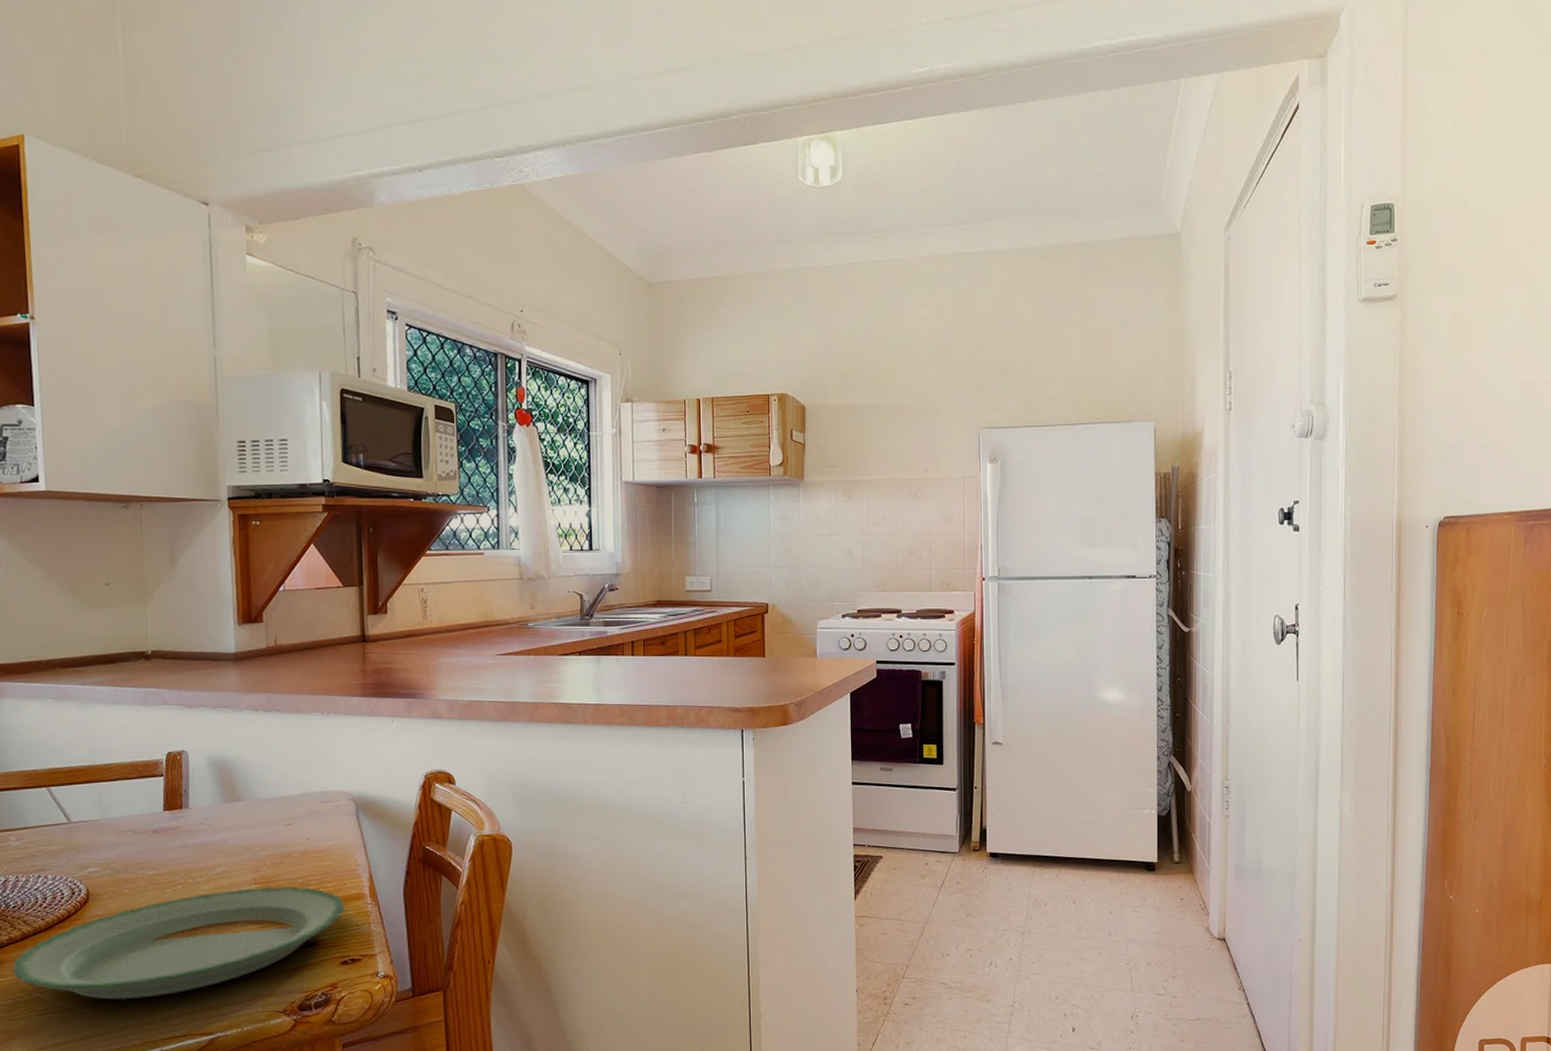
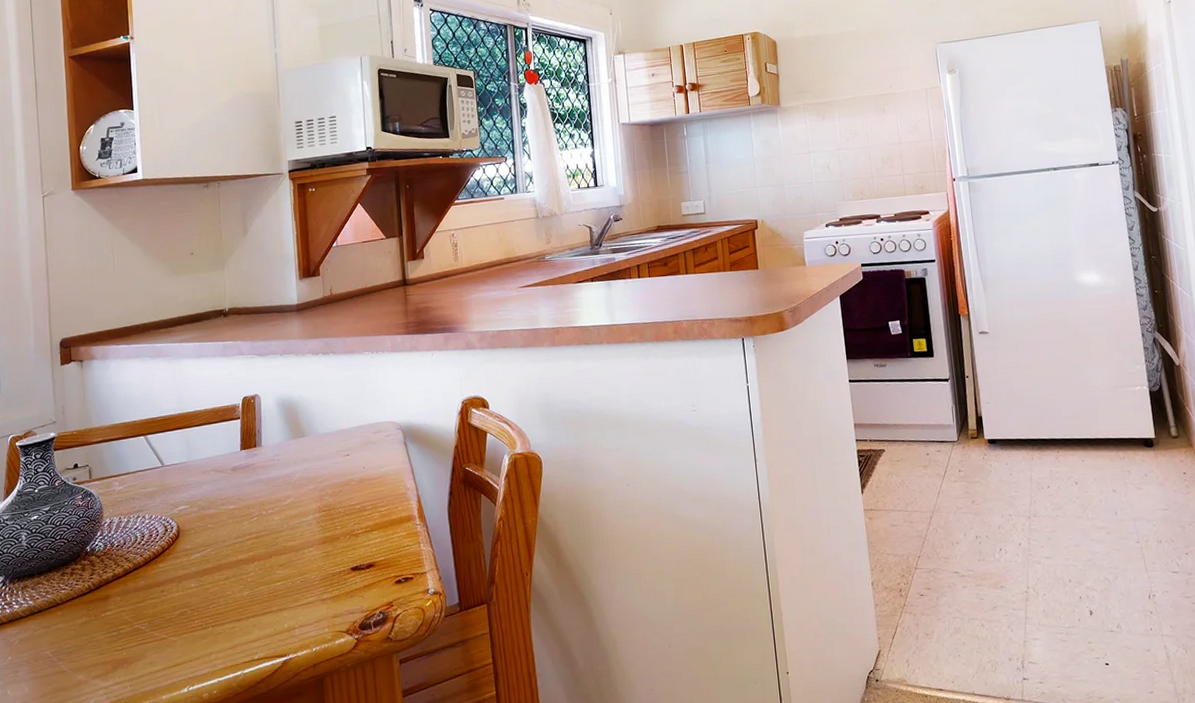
plate: present [12,886,346,1000] -> none [116,512,398,628]

